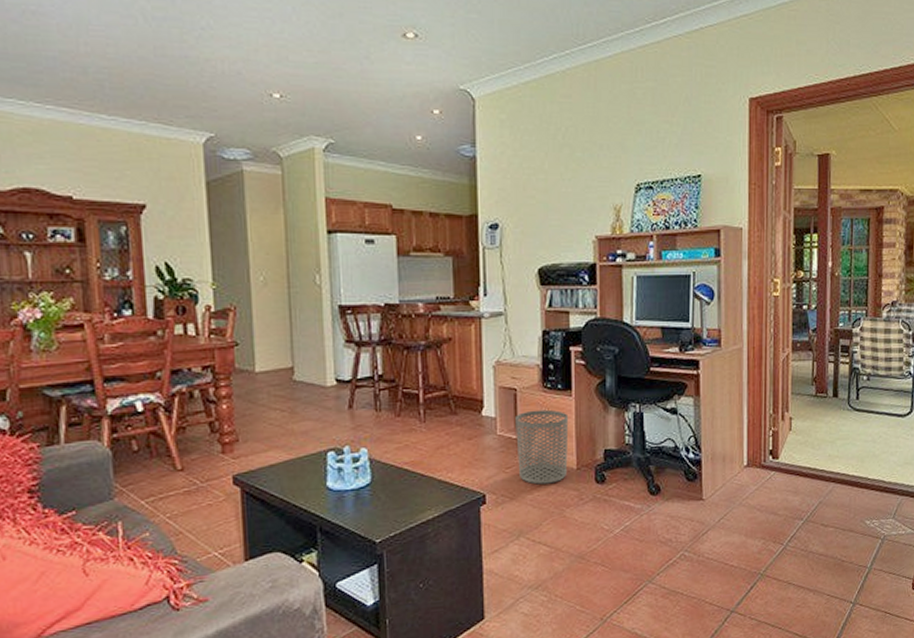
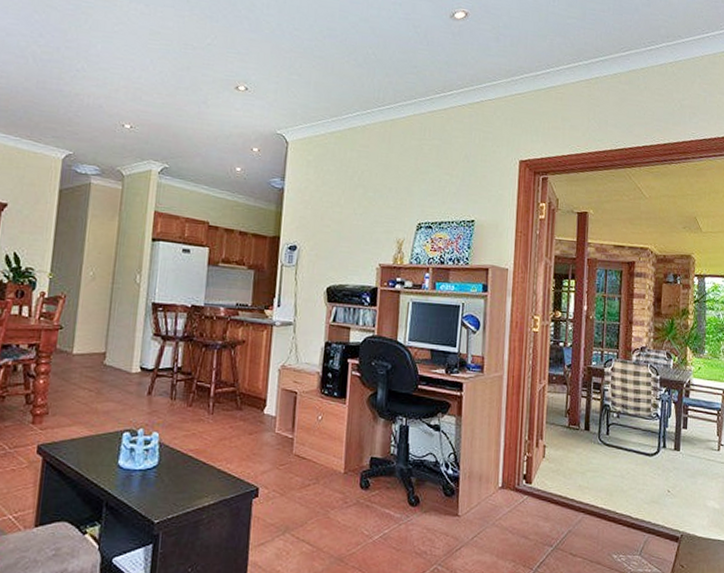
waste bin: present [515,409,569,485] -> none [291,413,341,484]

